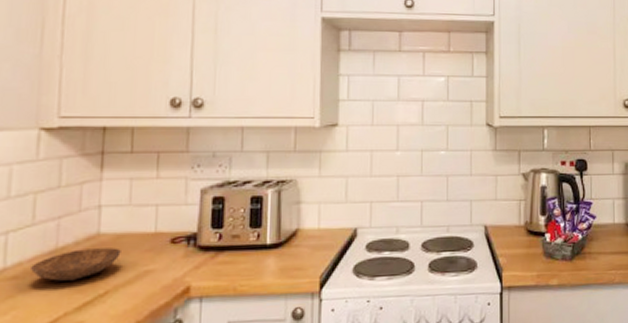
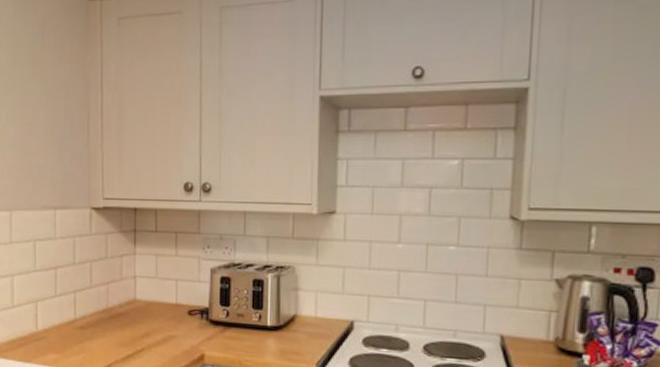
bowl: present [31,248,121,281] -> none [92,311,152,336]

